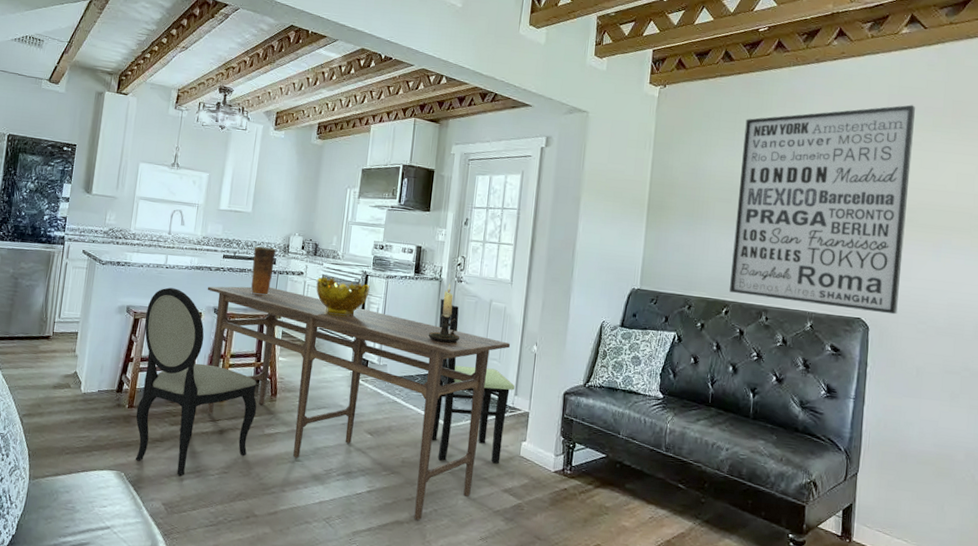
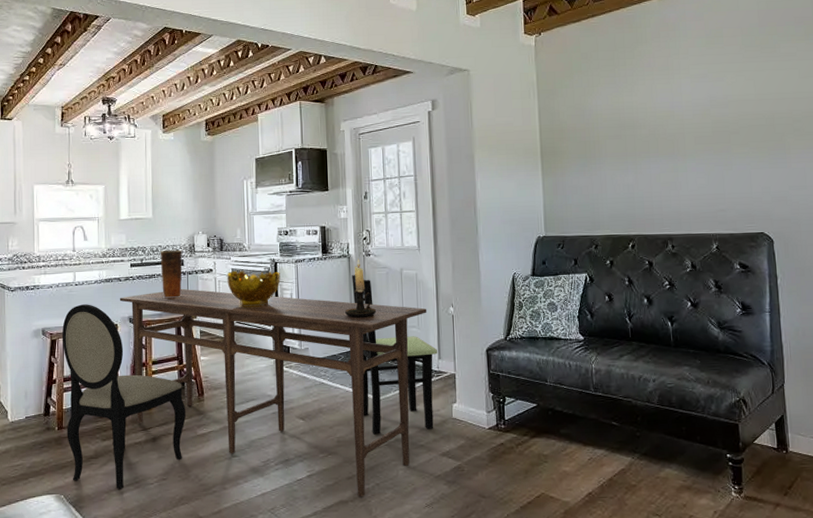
wall art: present [730,105,915,315] -> none [623,17,798,226]

